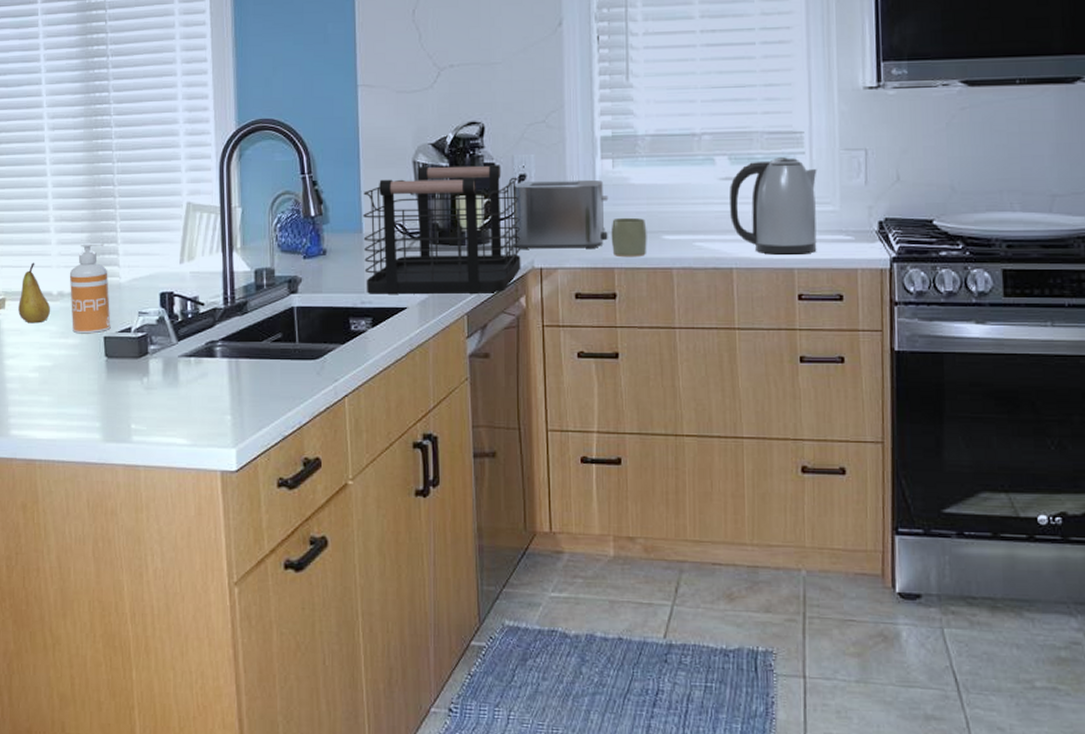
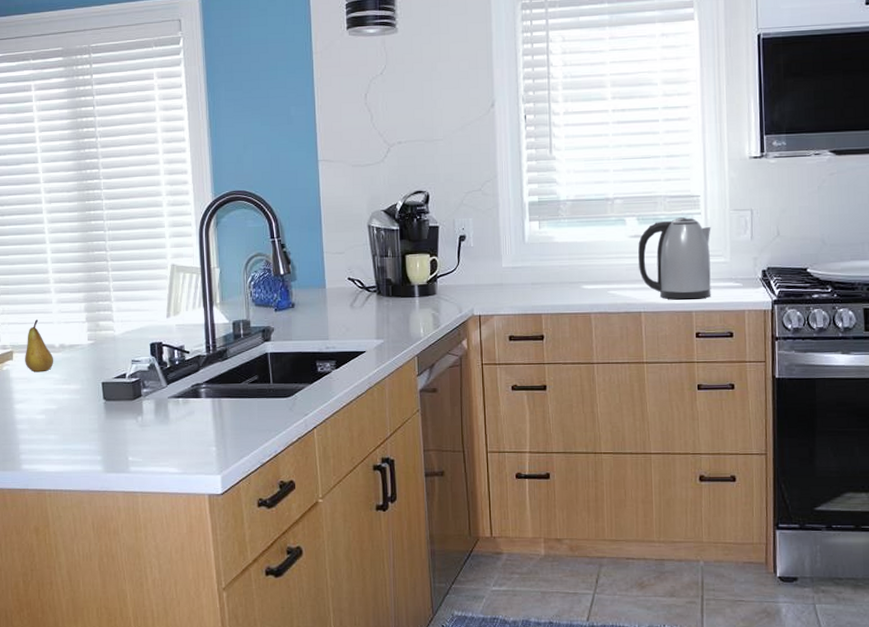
soap dispenser: present [69,242,111,334] -> none [69,301,108,381]
dish rack: present [363,165,521,294] -> none [325,228,463,340]
toaster: present [512,179,609,249] -> none [454,239,536,299]
mug: present [611,217,647,258] -> none [538,270,569,305]

